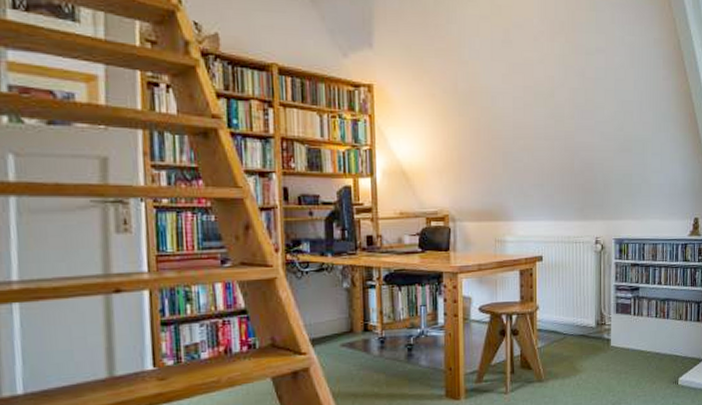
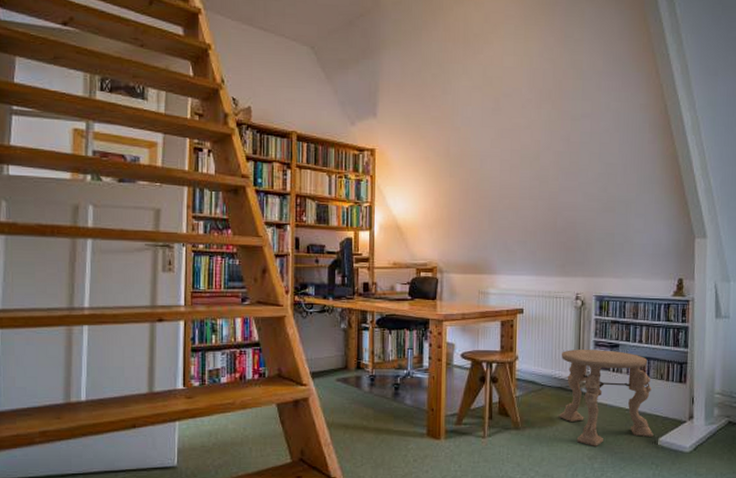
side table: none [581,293,674,392] -> present [558,350,654,446]

